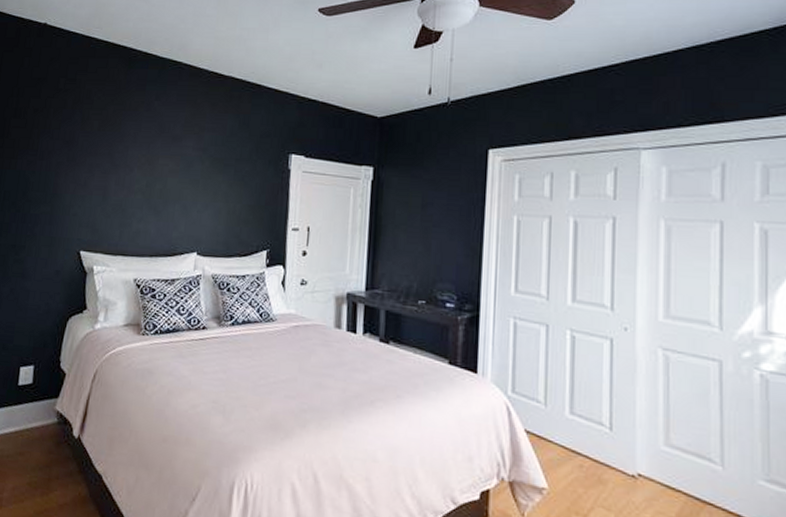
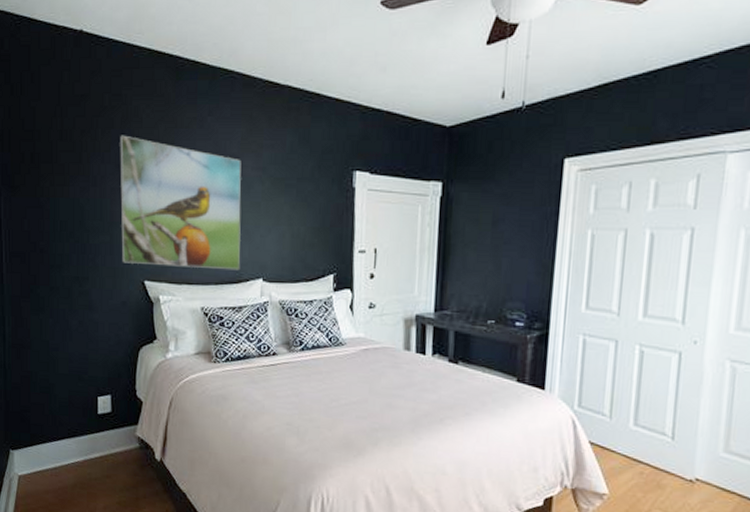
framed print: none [60,115,184,244] -> present [120,135,241,271]

